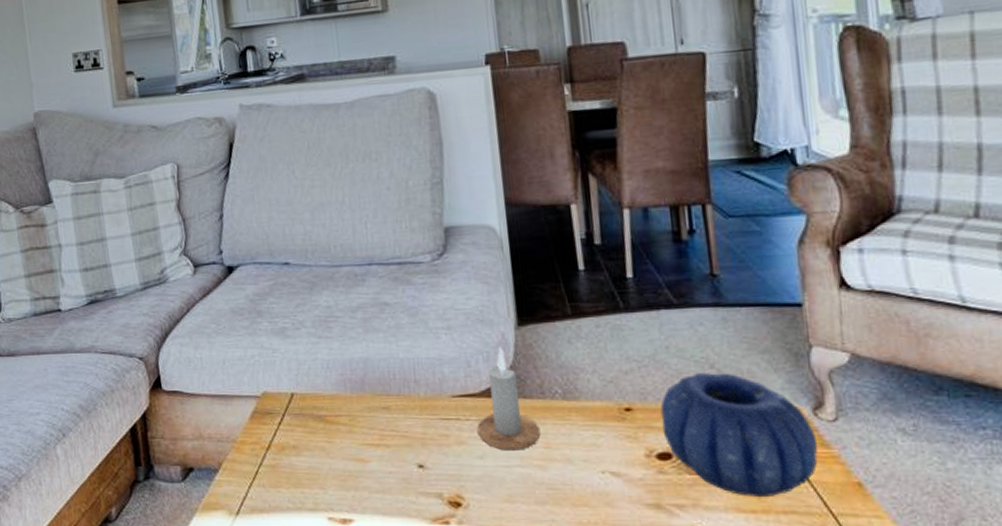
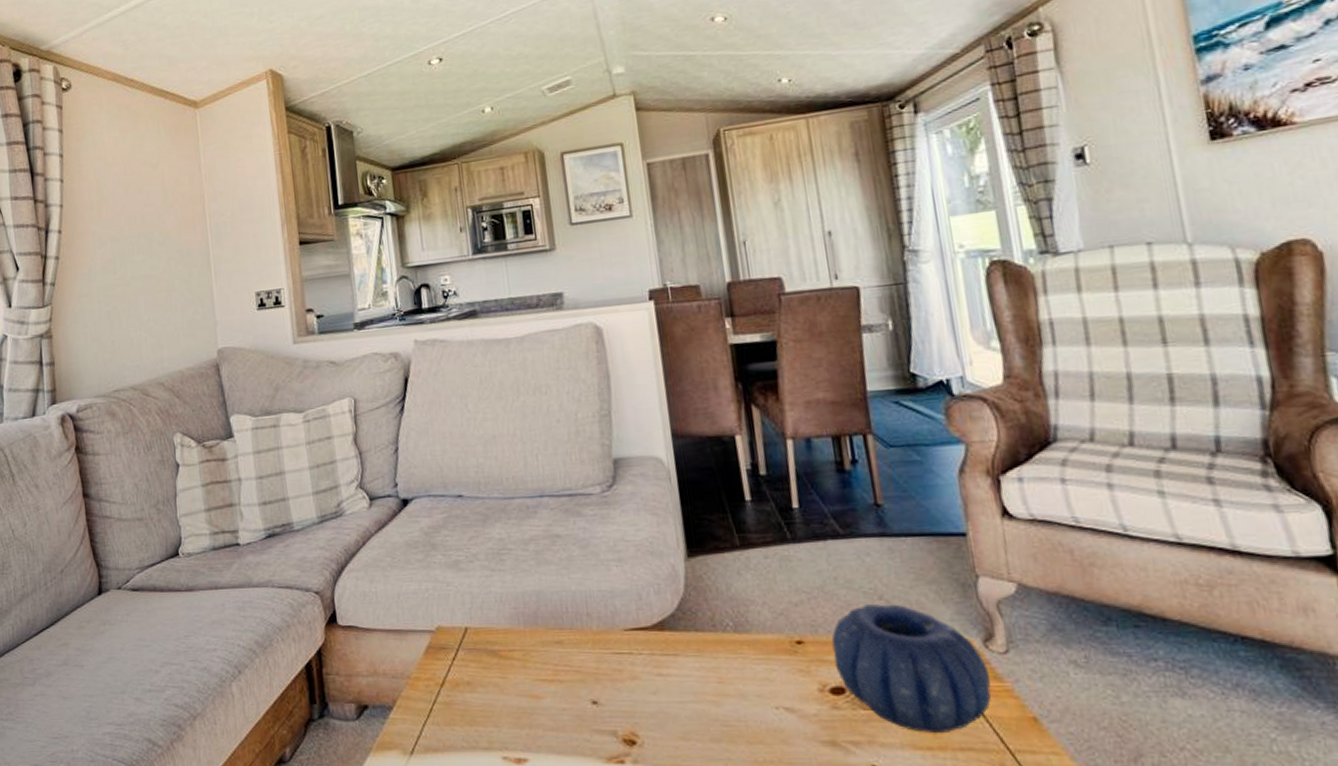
candle: present [477,347,541,451] -> none [650,579,713,686]

